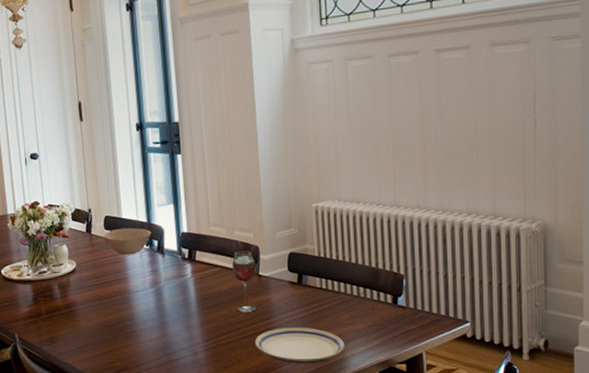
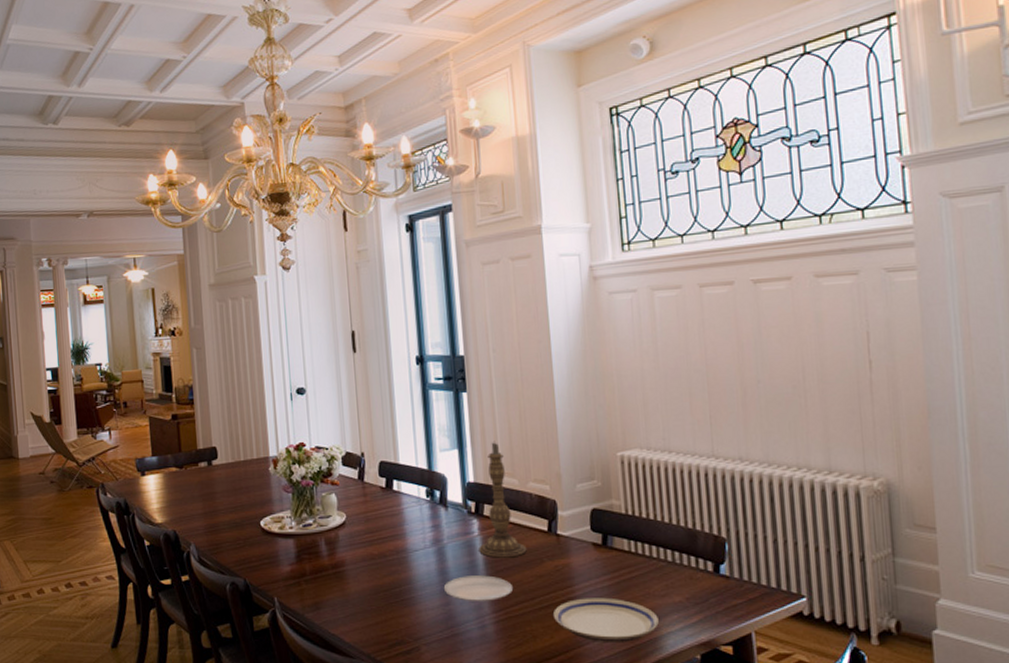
bowl: present [103,227,151,255] -> none [378,475,432,508]
plate: none [161,311,221,334] -> present [443,575,514,602]
candlestick: none [191,196,233,296] -> present [479,440,527,558]
wineglass: present [232,251,257,313] -> none [526,505,555,579]

